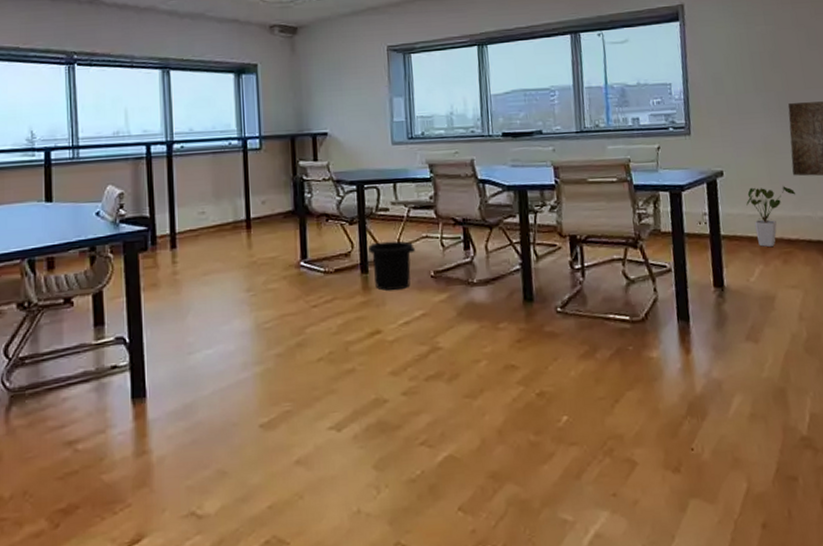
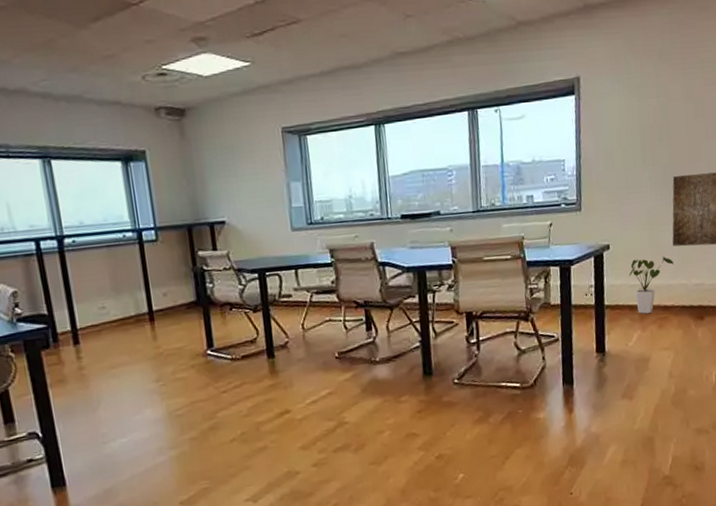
trash can: present [368,240,415,291] -> none [273,325,319,373]

